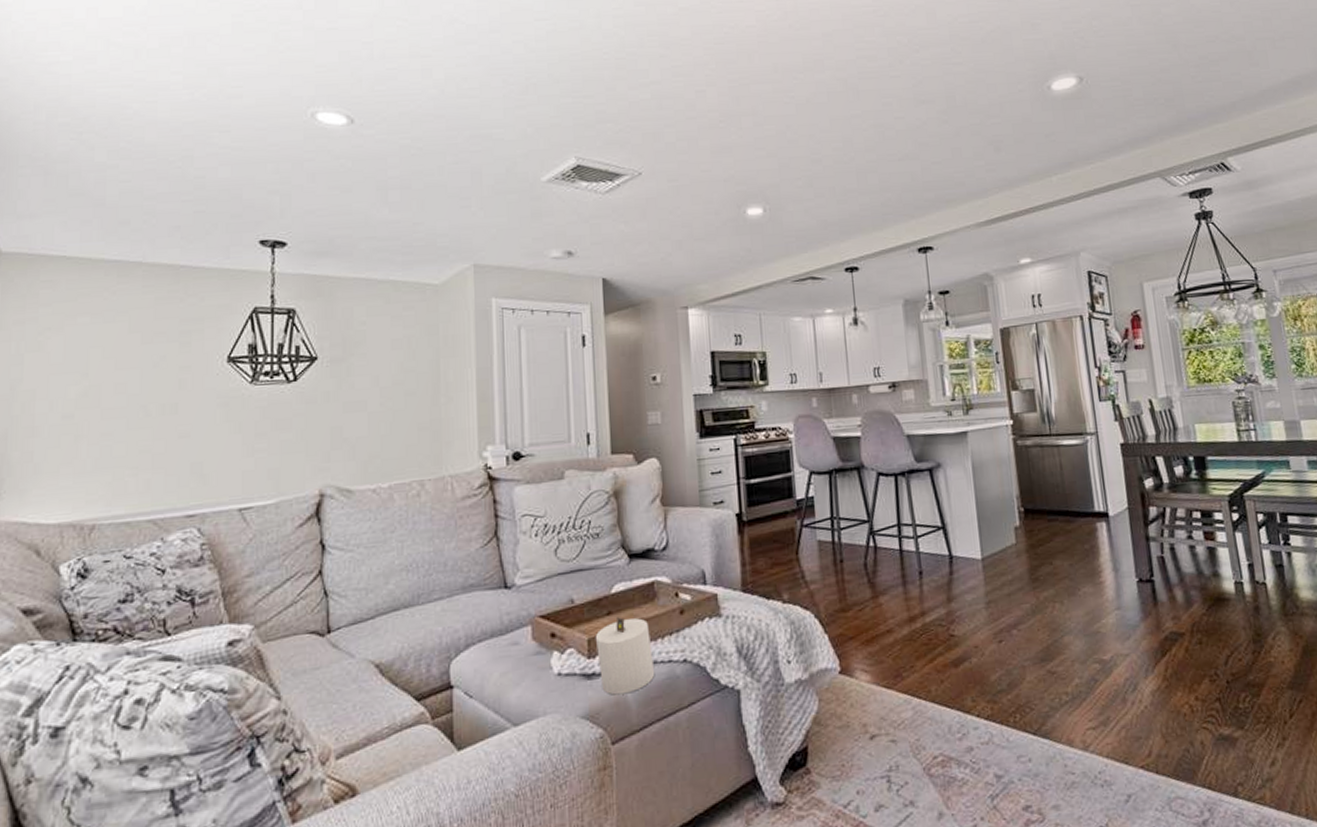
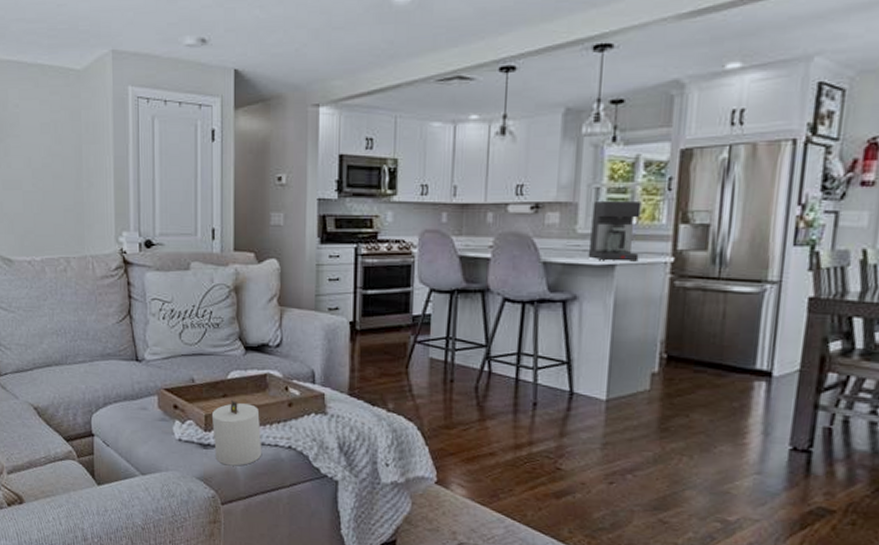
coffee maker: none [940,374,985,429] -> present [587,200,642,262]

